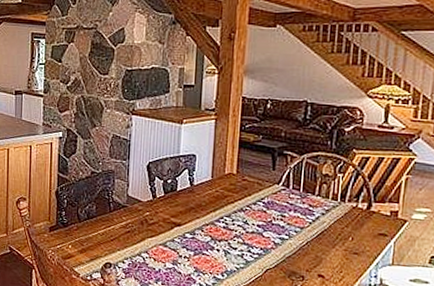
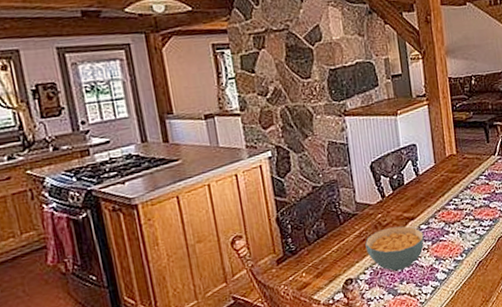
cereal bowl: none [129,226,187,270] -> present [365,226,424,271]

